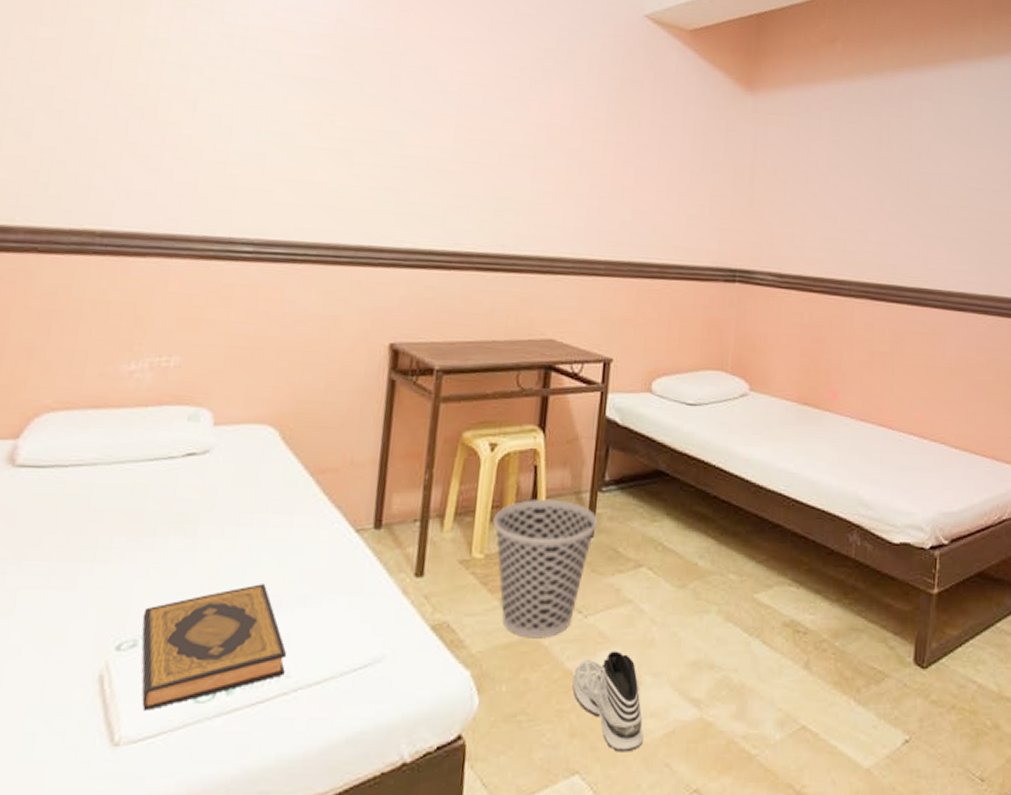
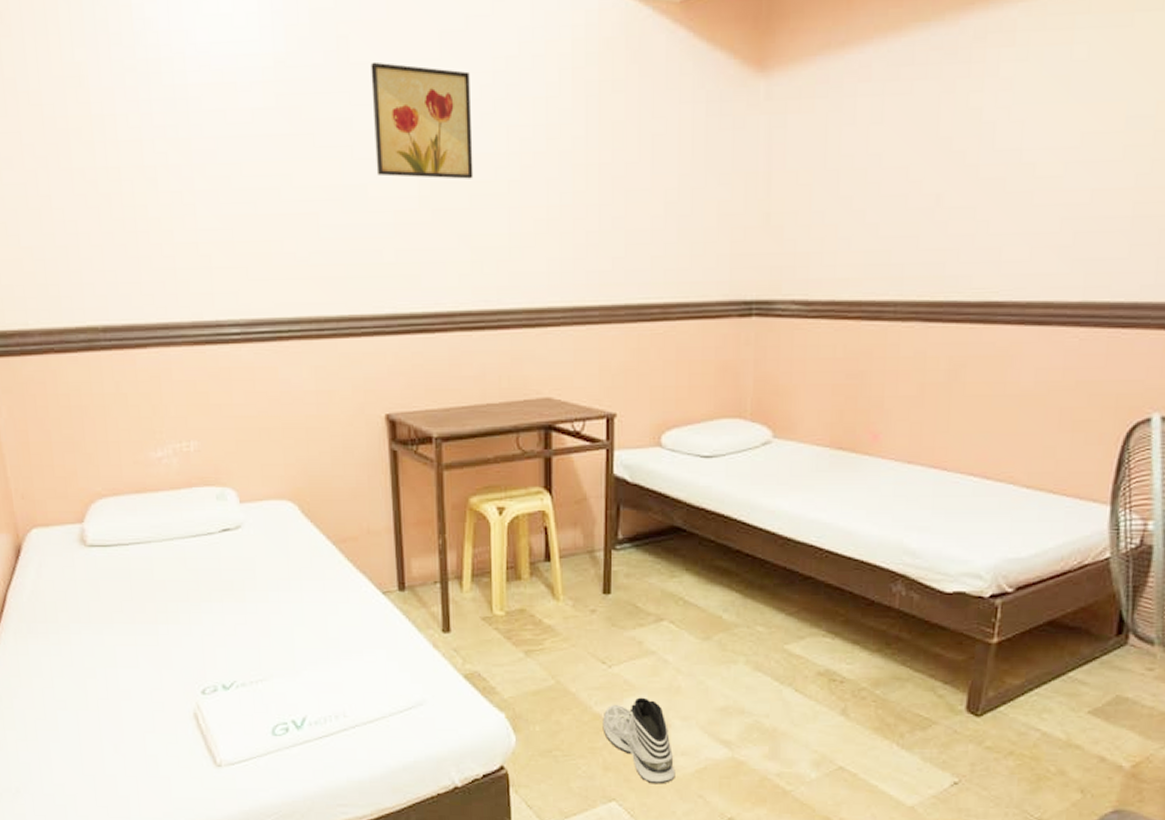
hardback book: present [141,584,287,710] -> none [216,640,342,741]
wall art: none [417,34,513,140] -> present [371,61,474,179]
wastebasket: present [493,499,598,639] -> none [510,560,614,686]

